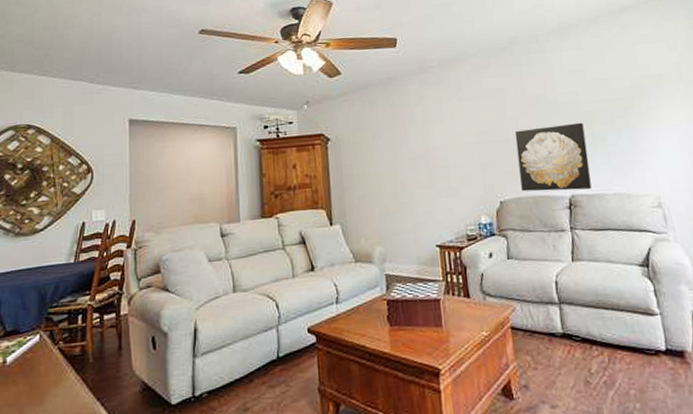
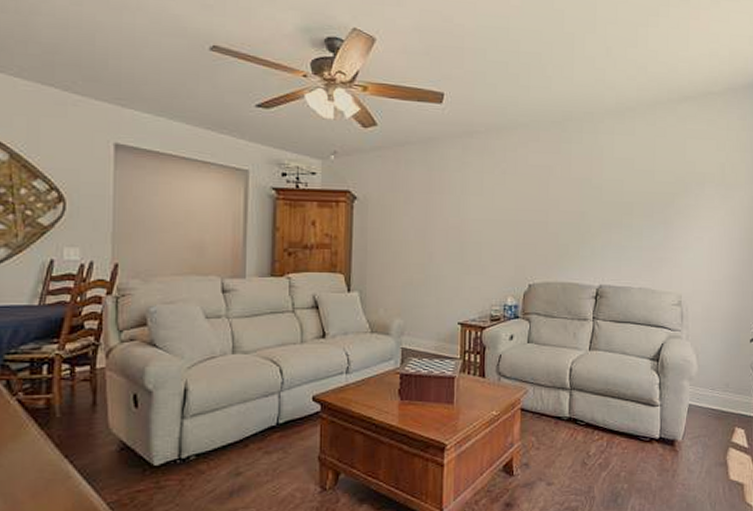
wall art: present [514,122,592,192] -> none [551,212,623,282]

